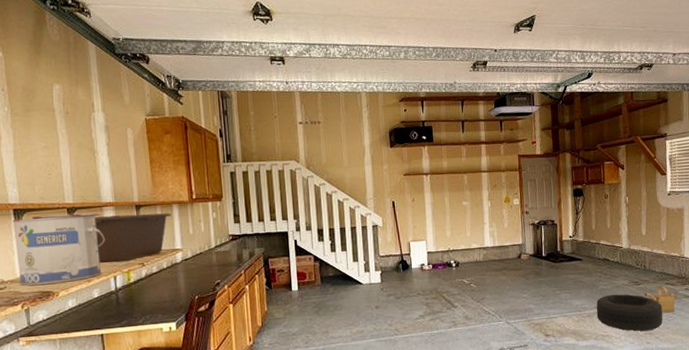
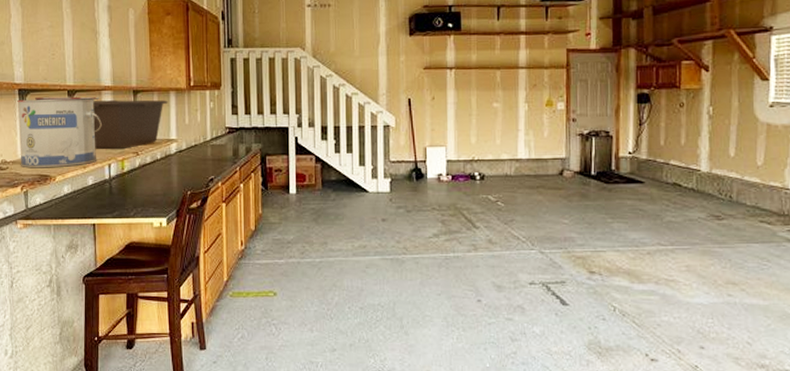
car tire: present [596,294,663,331] -> none [659,228,753,279]
watering can: present [644,286,678,313] -> none [728,224,777,259]

